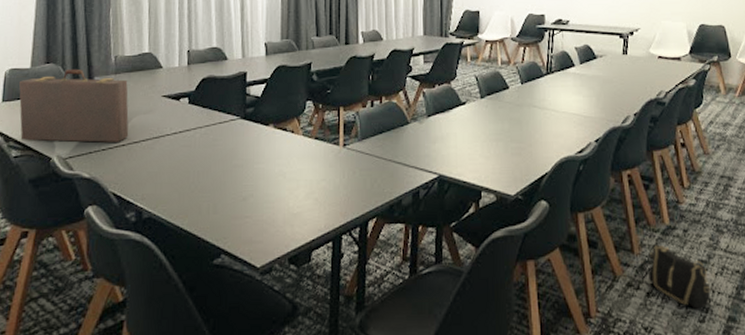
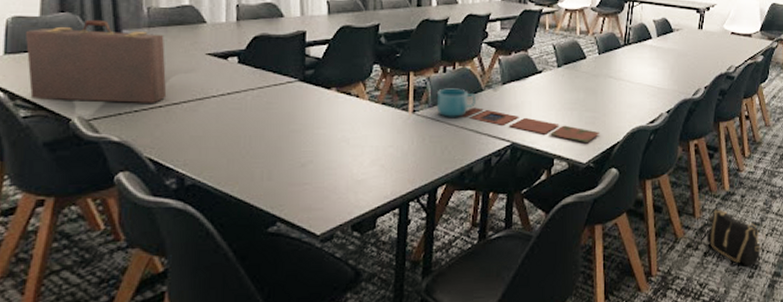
cup: none [365,122,402,152] -> present [436,88,476,118]
papers: none [386,140,528,175] -> present [458,107,600,144]

